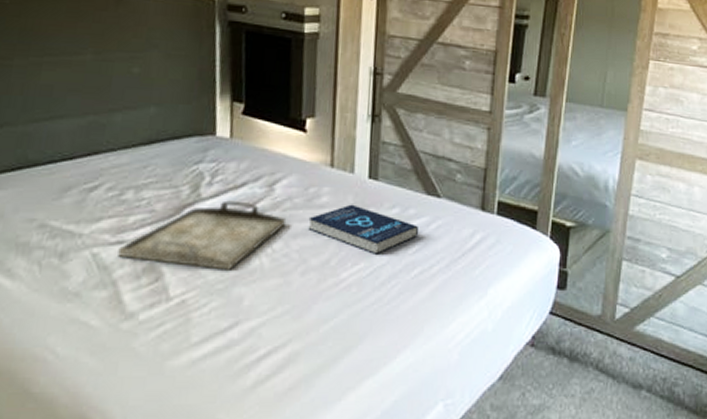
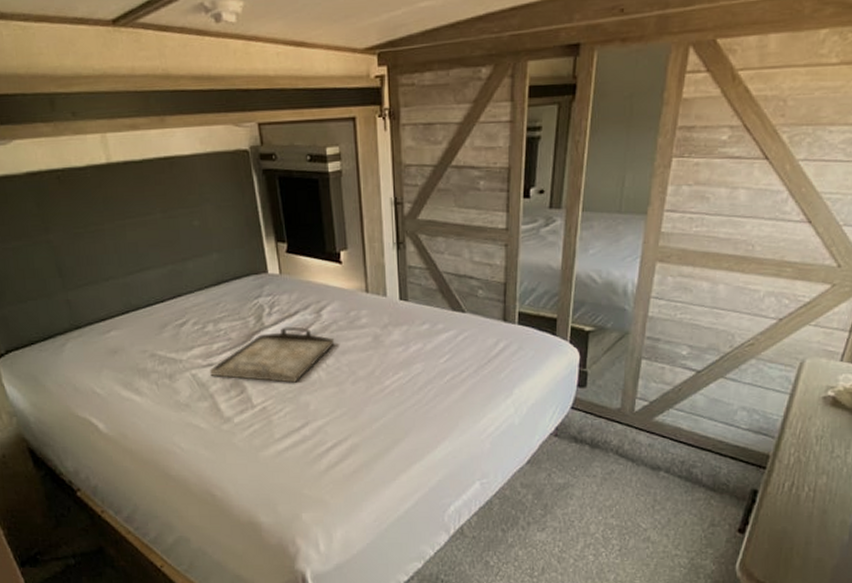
book: present [308,204,418,254] -> none [352,323,447,365]

